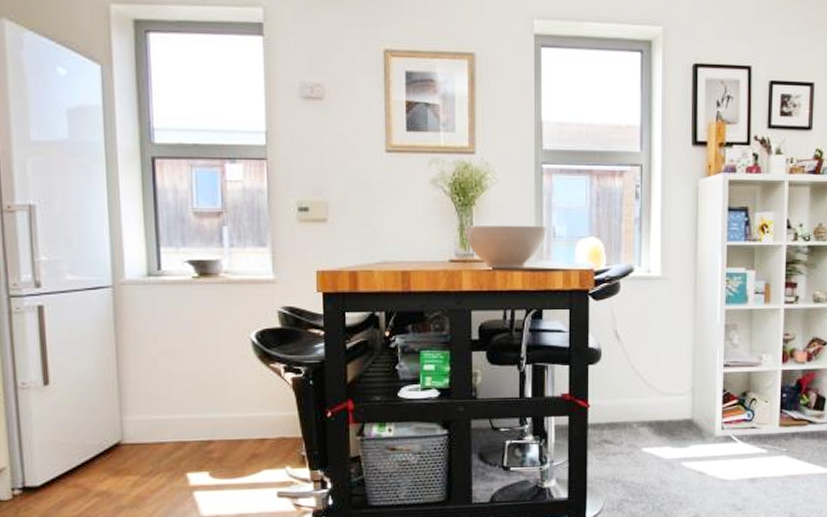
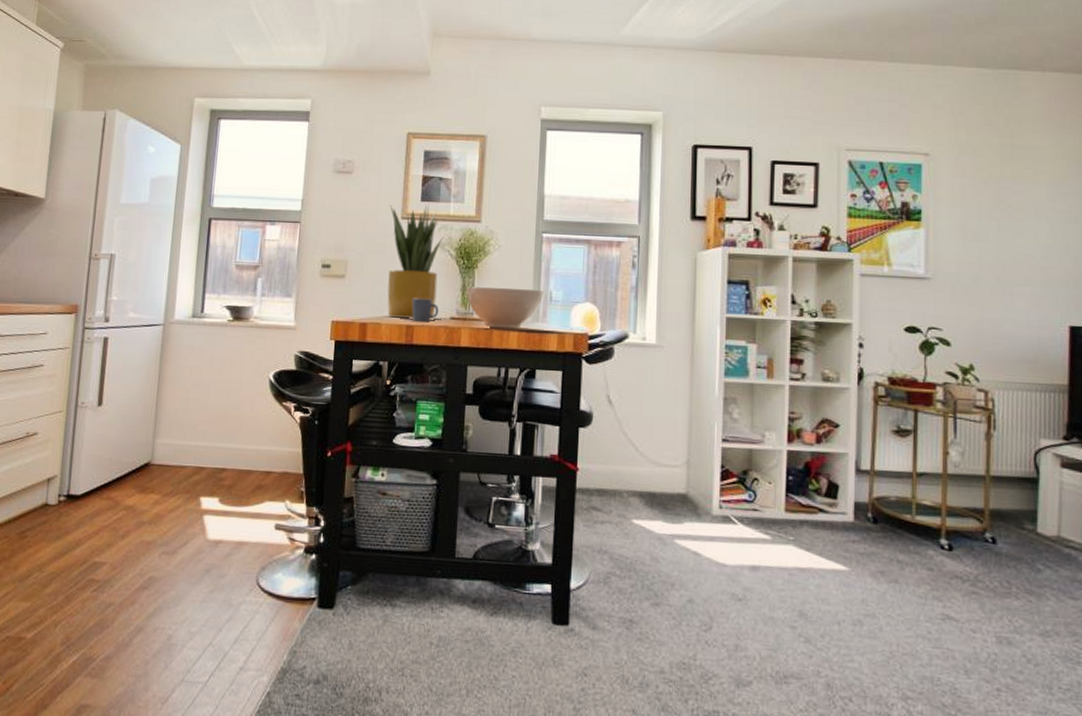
planter: none [371,135,437,264] -> present [387,205,445,319]
mug: none [407,241,437,268] -> present [412,298,440,324]

